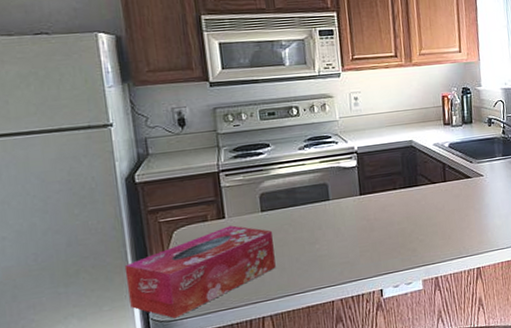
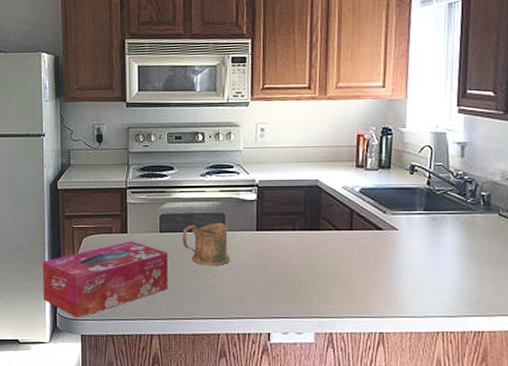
mug: none [285,192,337,237] -> present [182,222,230,265]

